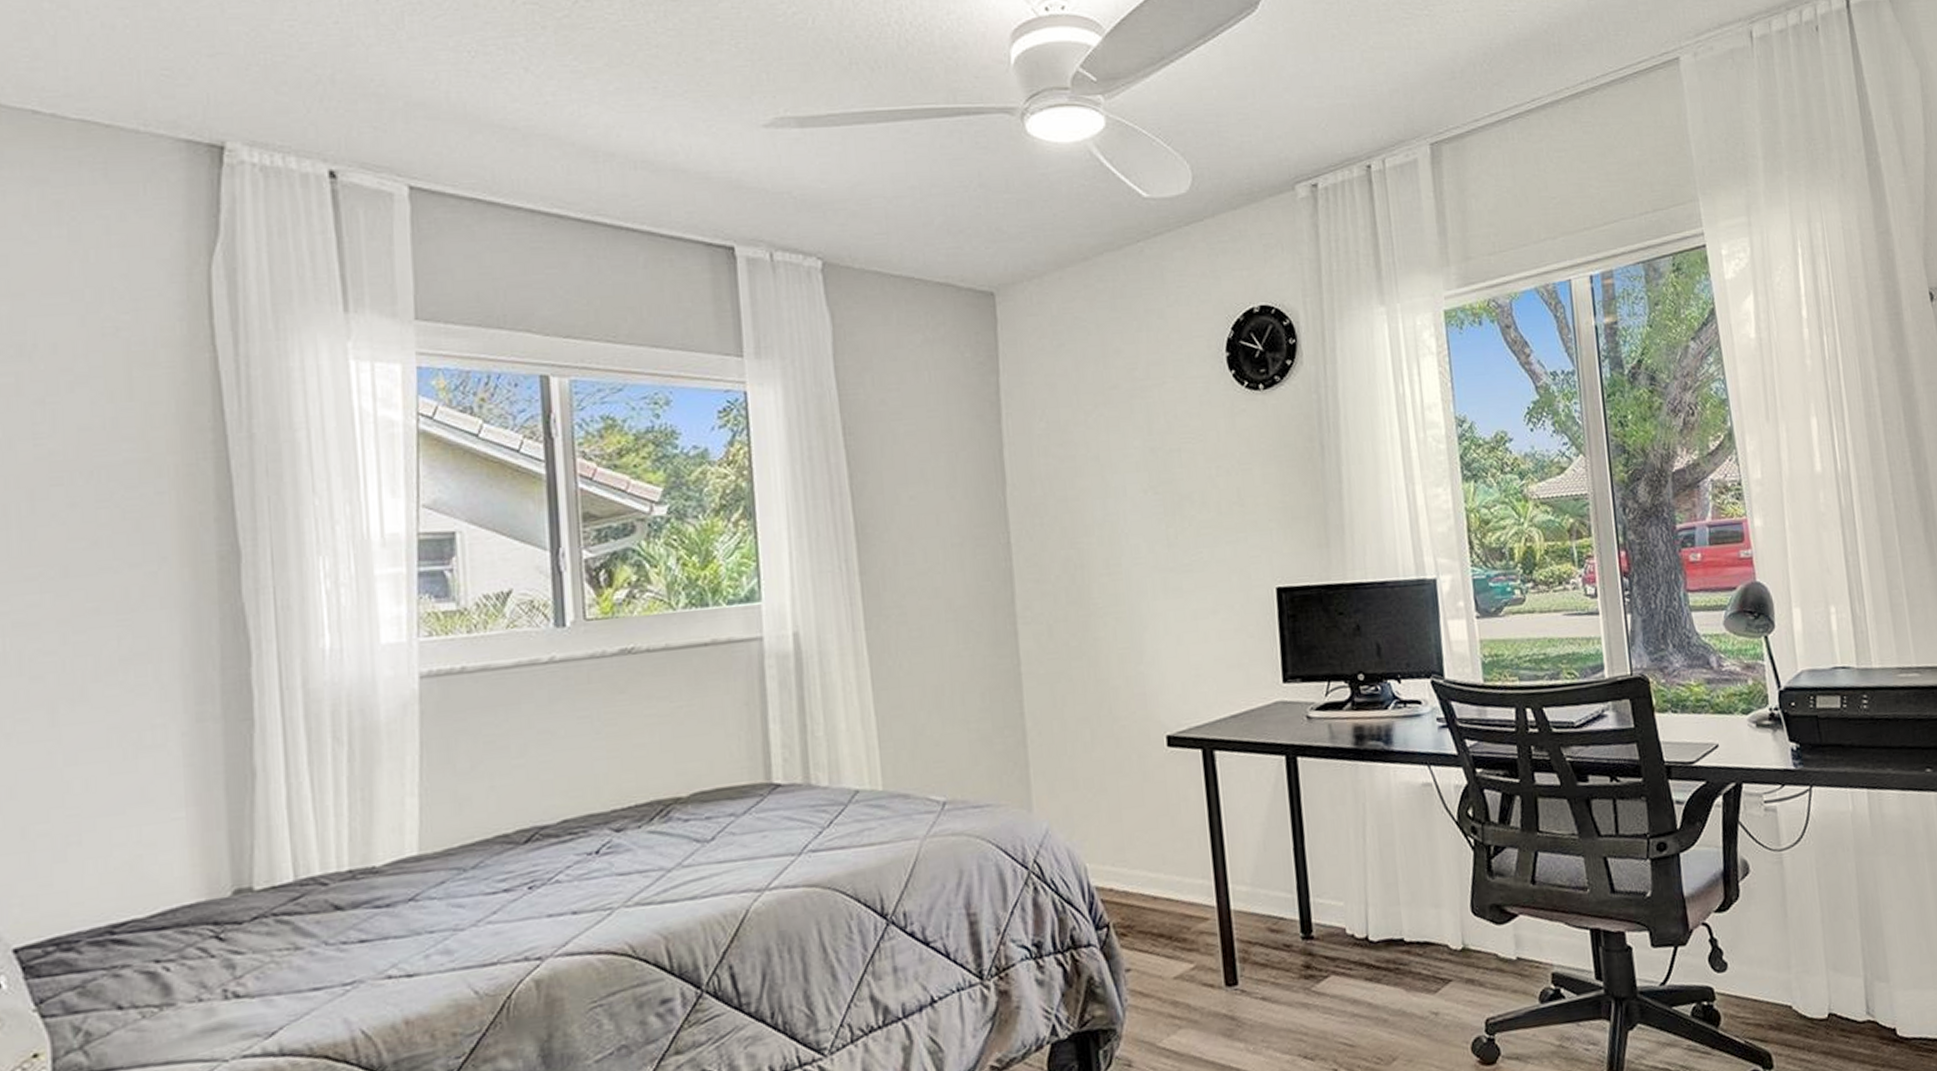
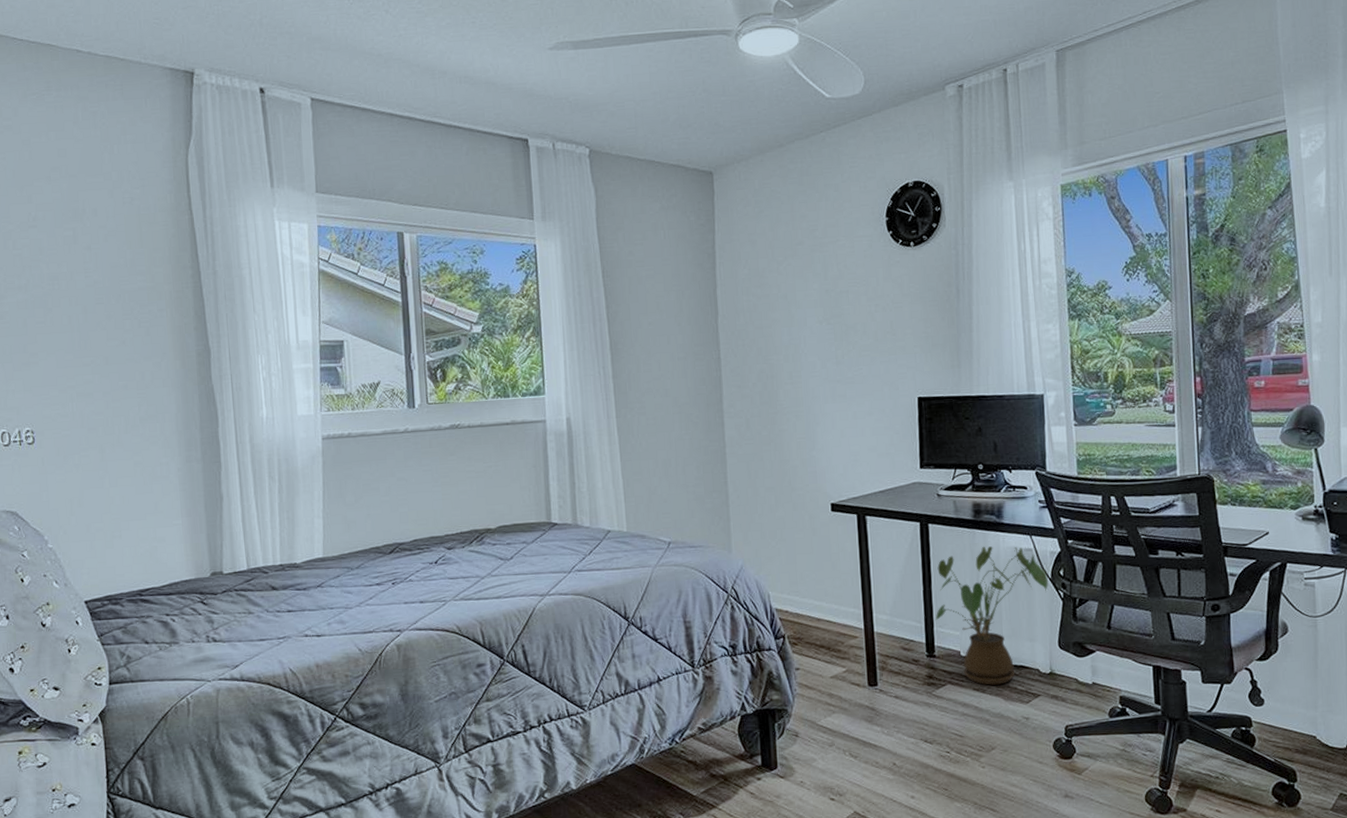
house plant: none [1311,782,1455,972] -> present [935,546,1048,685]

